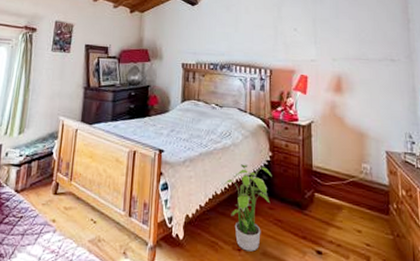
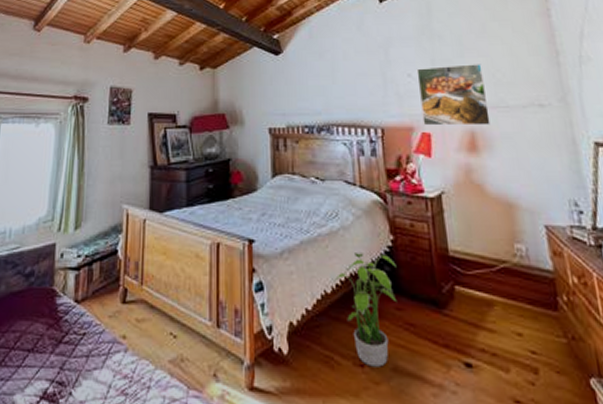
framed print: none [301,24,353,73] -> present [416,64,491,126]

